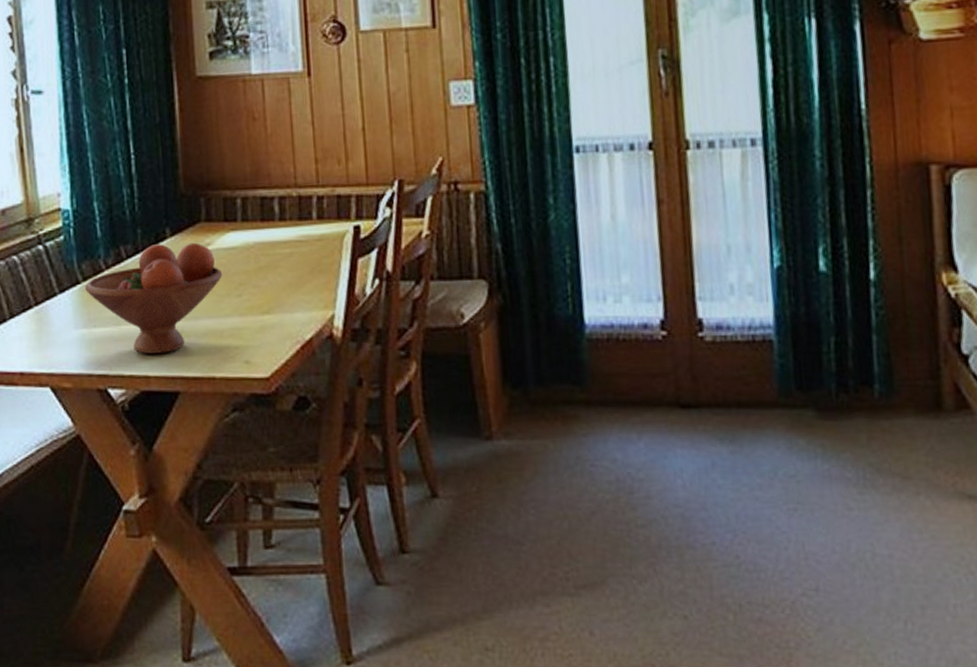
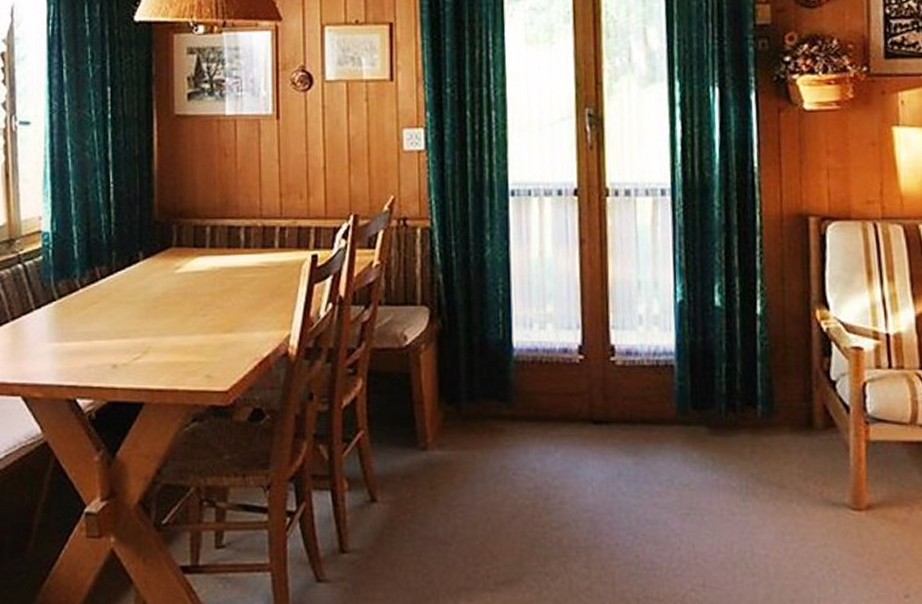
fruit bowl: present [85,242,223,354] -> none [60,265,190,367]

